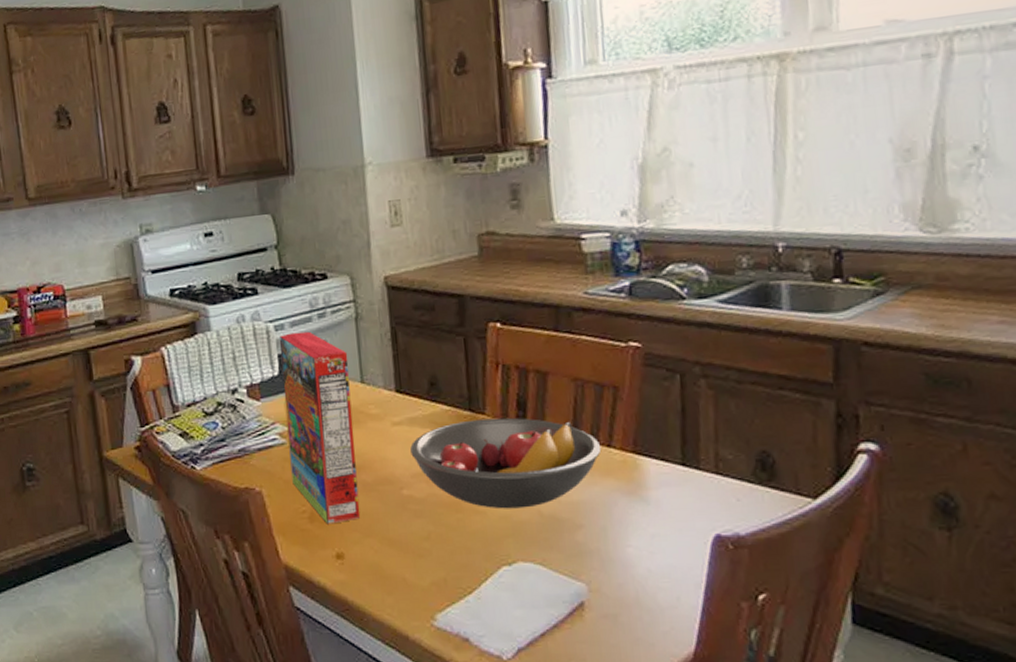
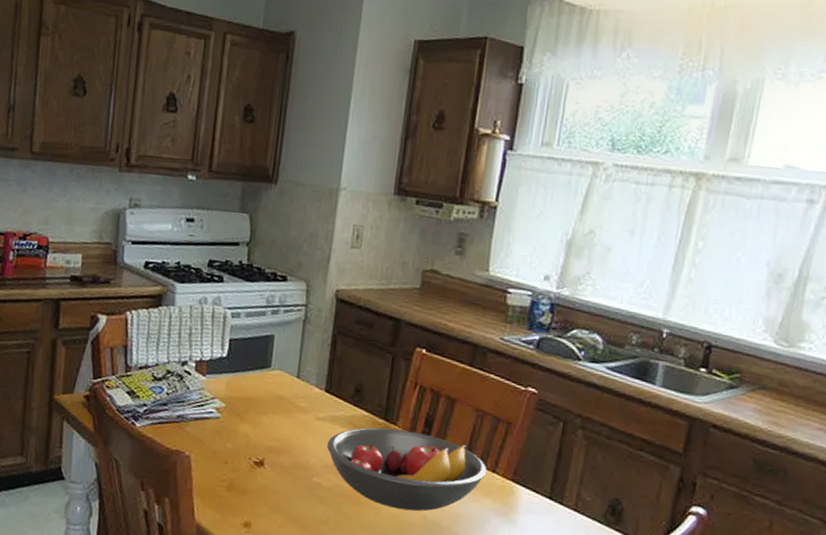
cereal box: present [280,331,361,524] -> none [219,322,291,496]

